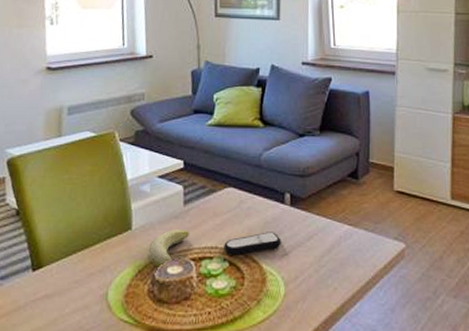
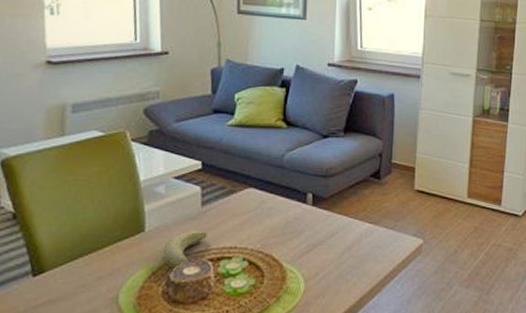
remote control: present [224,232,281,255] -> none [243,231,302,255]

